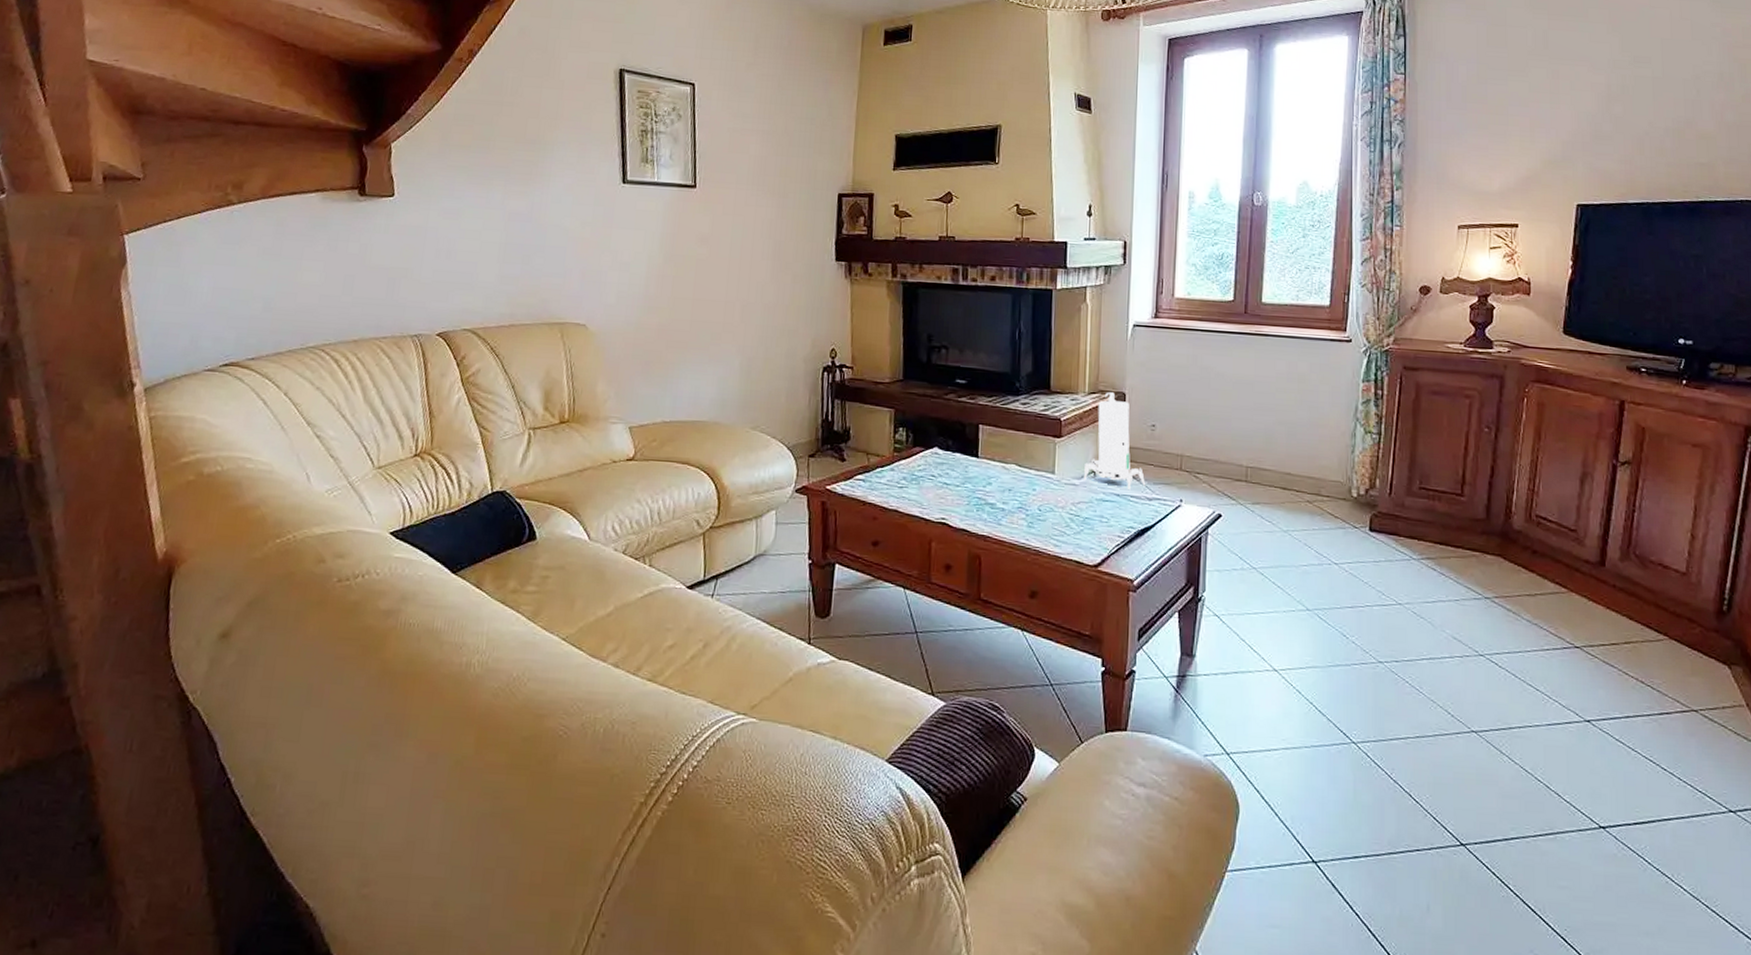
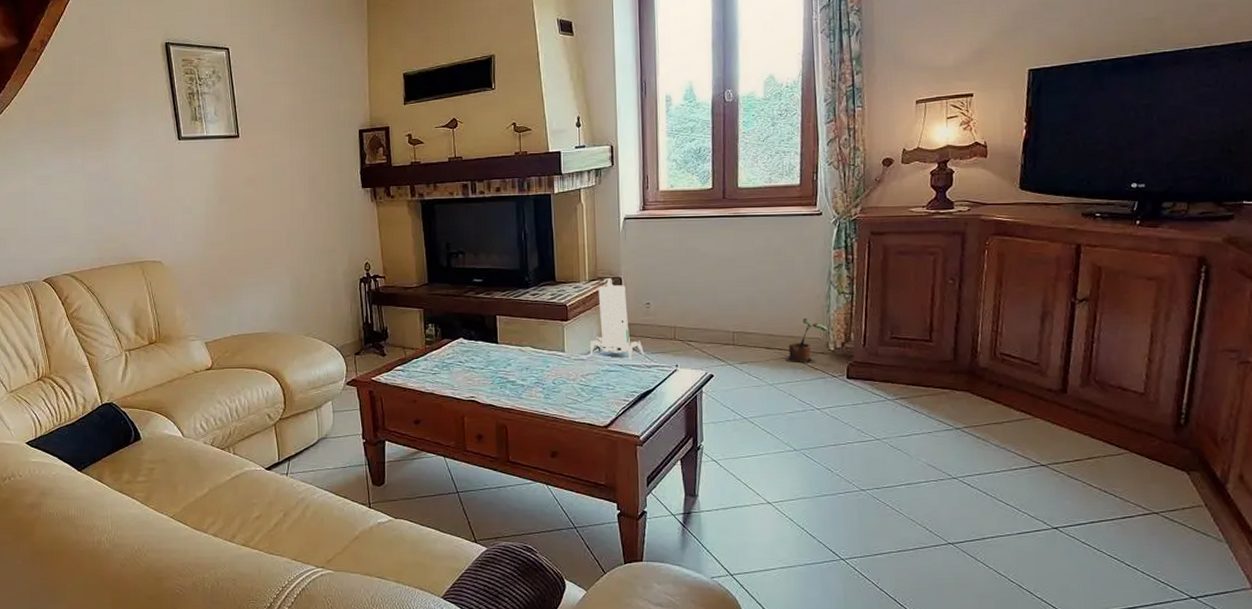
potted plant: none [1302,457,1354,508] -> present [784,317,831,362]

